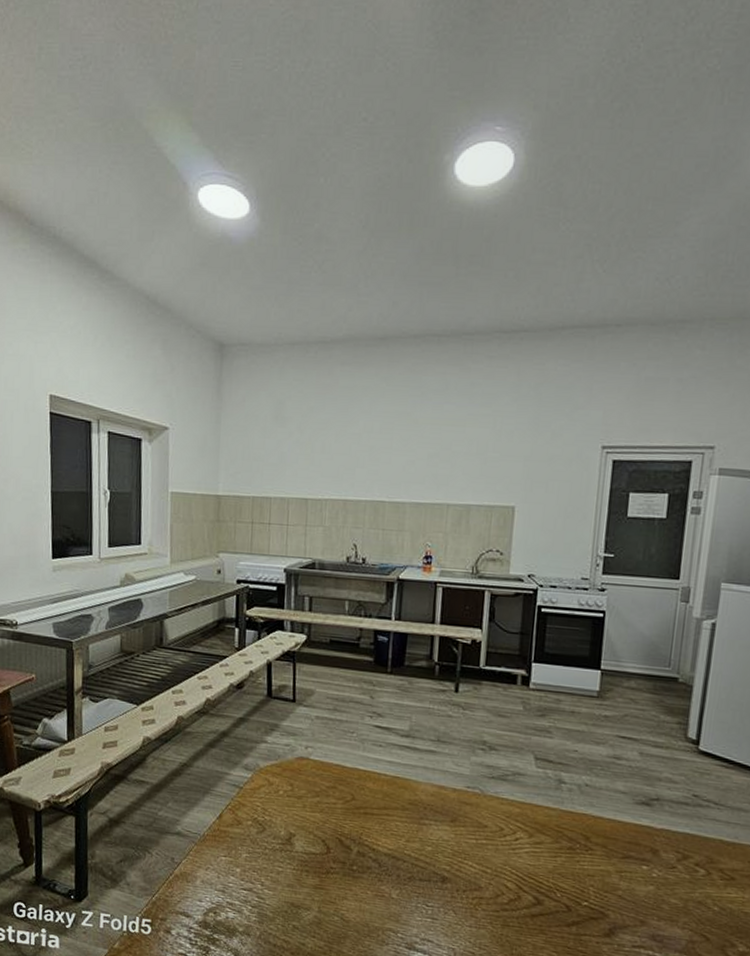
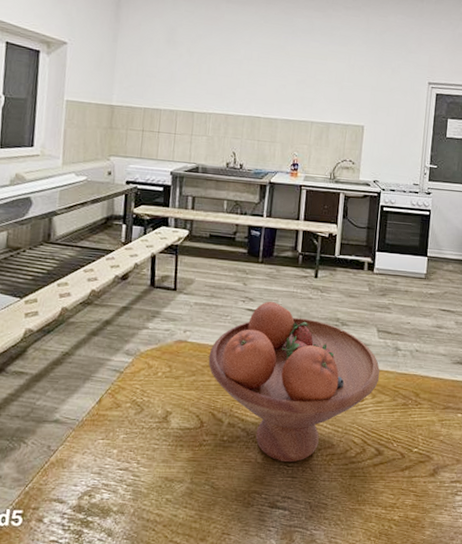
fruit bowl: none [333,718,539,902] -> present [208,302,380,463]

